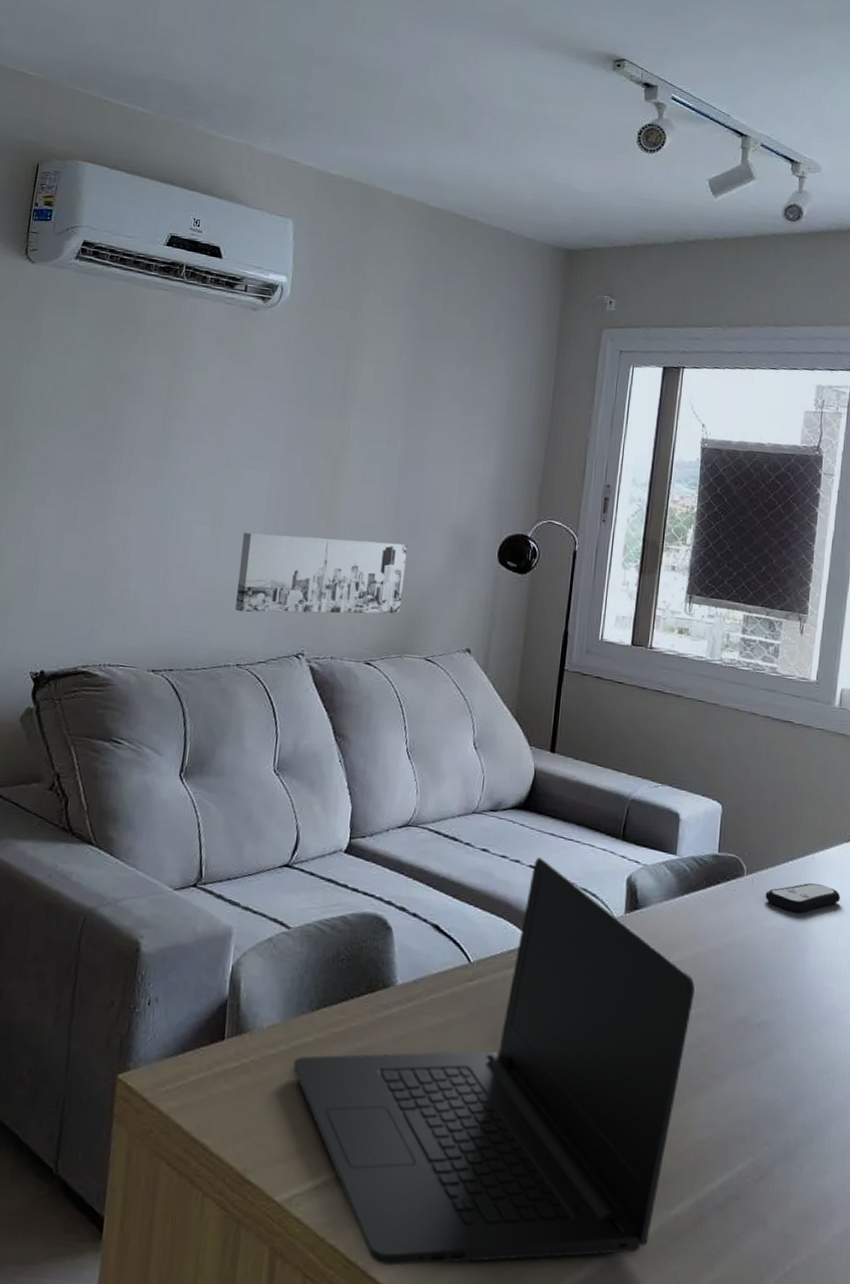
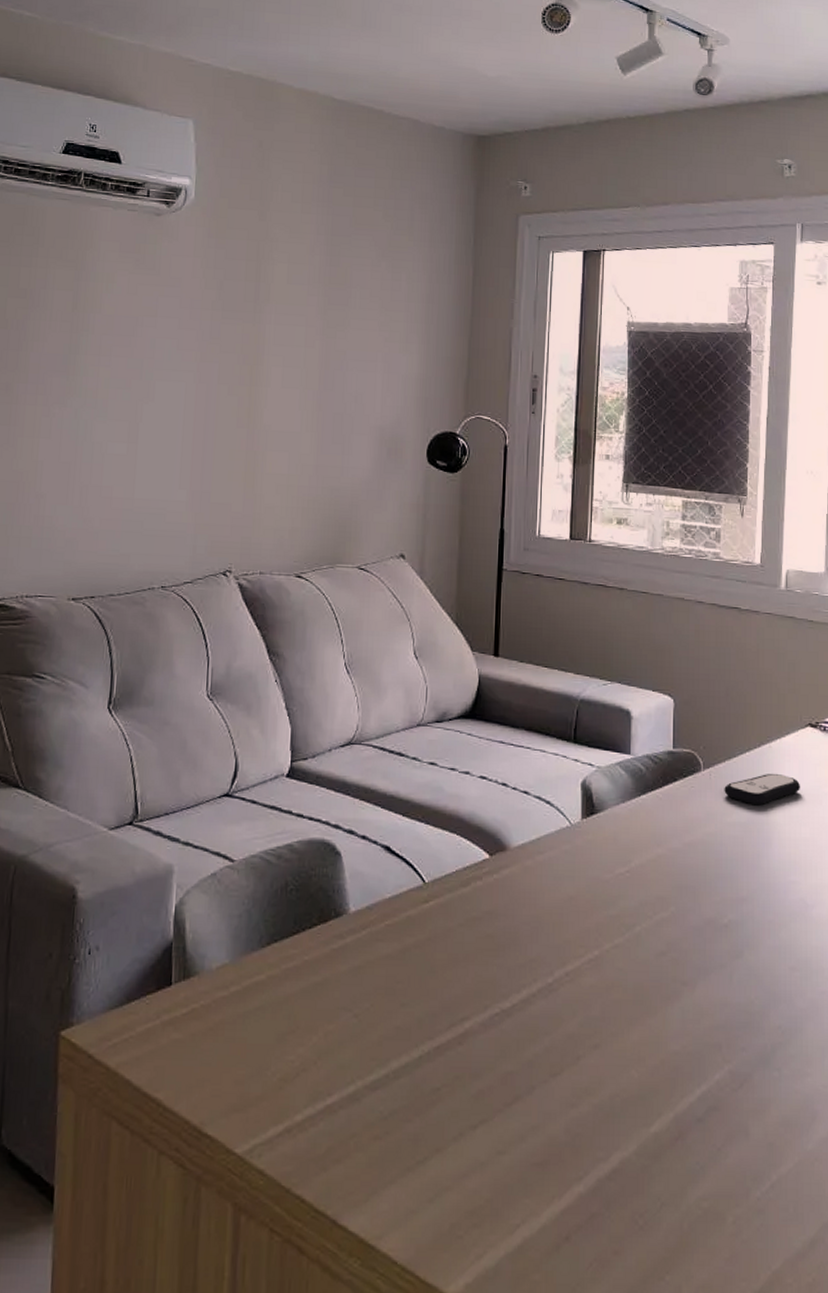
wall art: present [235,532,408,615] -> none [156,447,333,531]
laptop: present [293,857,695,1266] -> none [246,767,658,1212]

